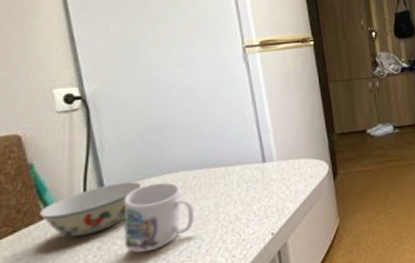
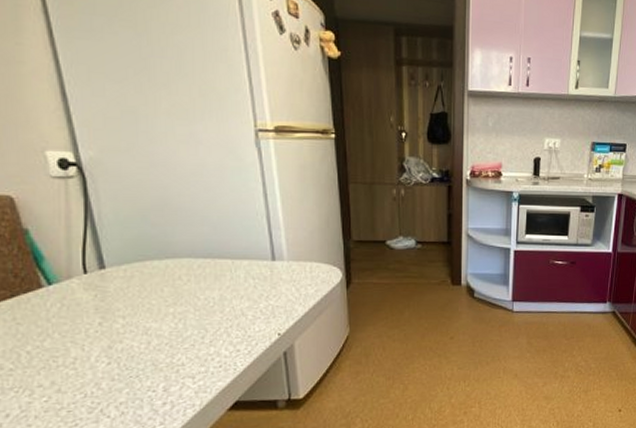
bowl: present [39,181,142,237] -> none [37,261,143,311]
mug: present [124,181,195,253] -> none [125,266,199,334]

